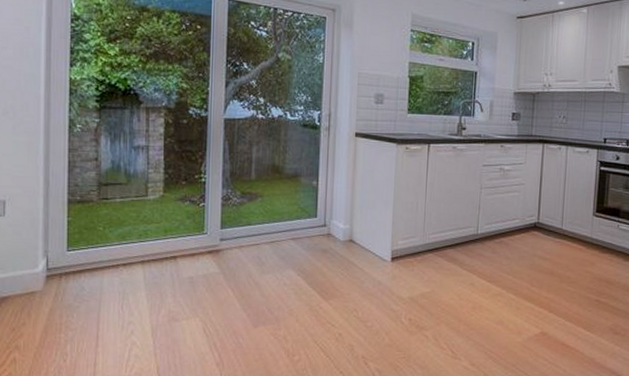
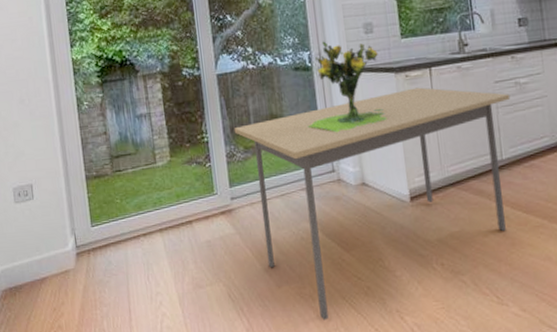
dining table: none [233,160,494,361] -> present [234,87,511,321]
bouquet: none [307,104,384,191] -> present [307,41,387,133]

